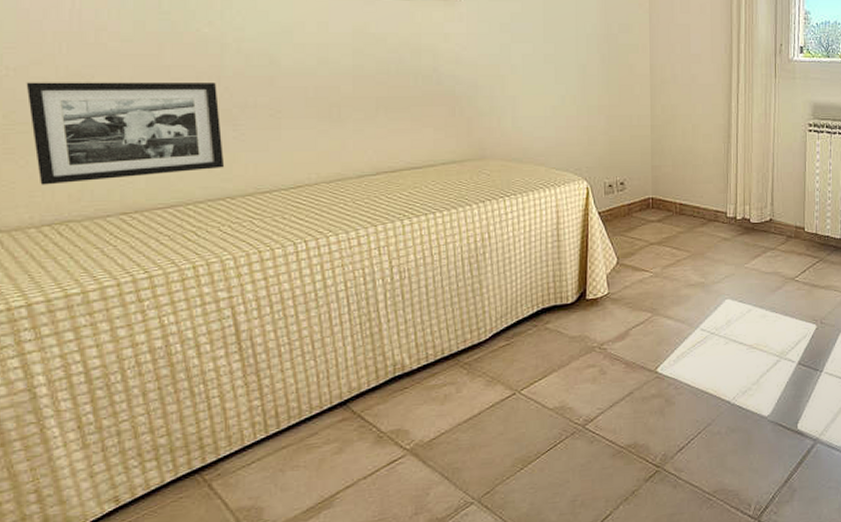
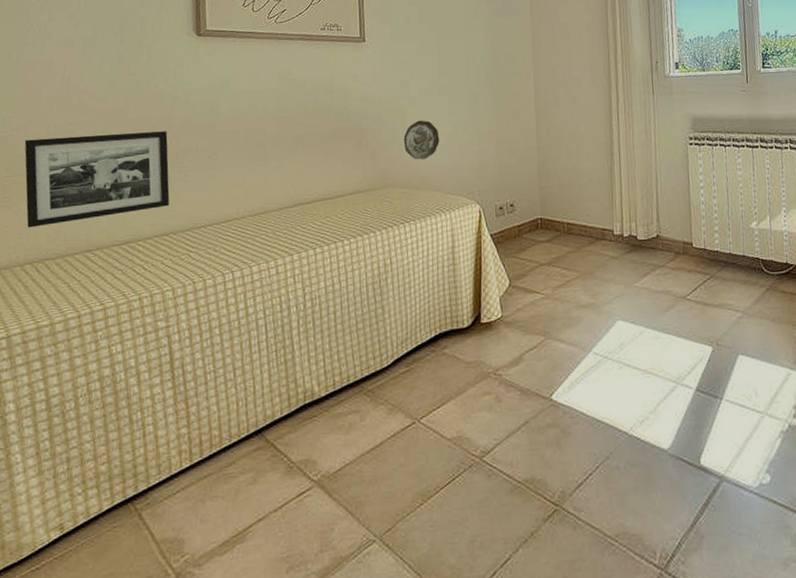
decorative plate: none [503,89,544,132] -> present [403,120,440,160]

